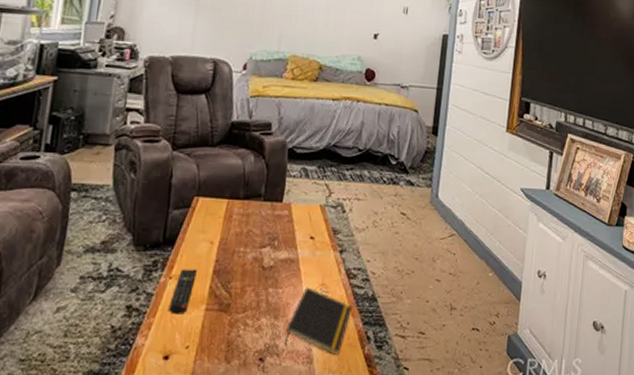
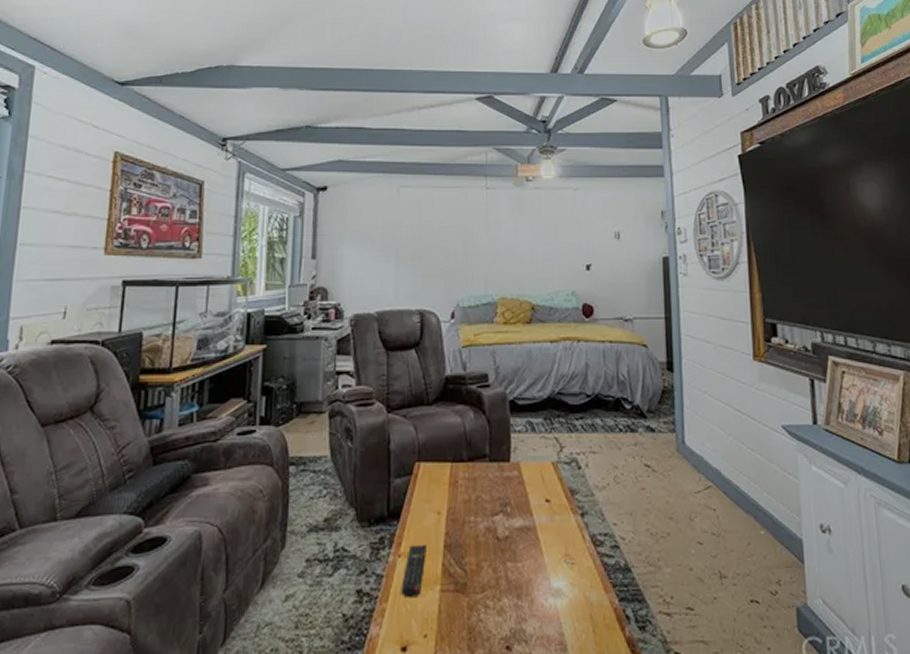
notepad: present [285,287,352,356] -> none [531,559,603,641]

